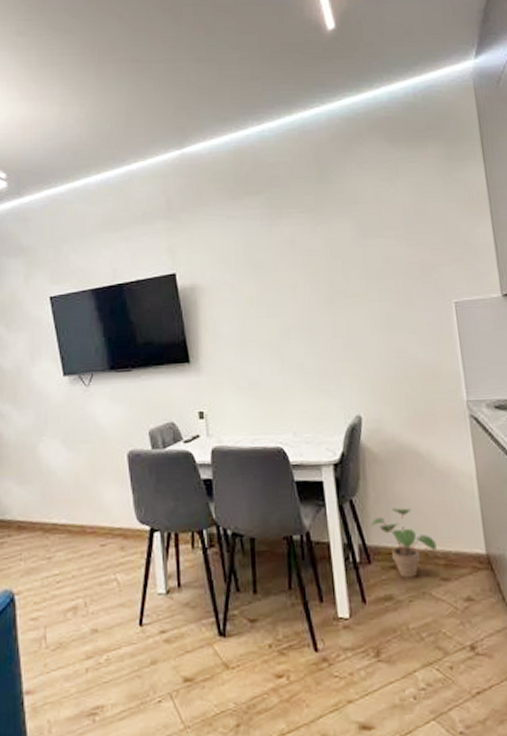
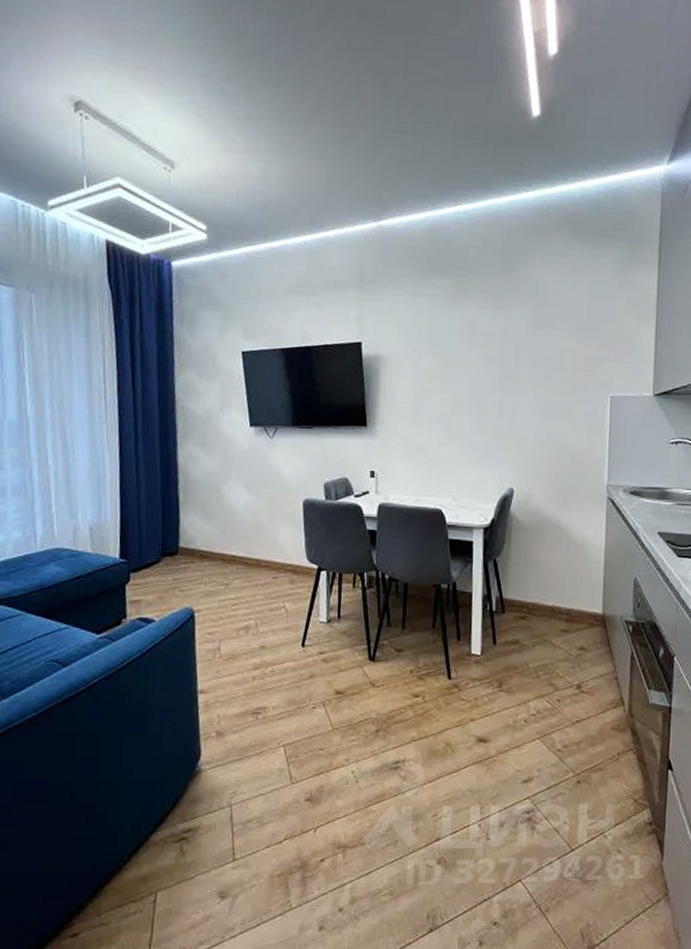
potted plant: present [370,508,437,578] -> none [508,570,562,627]

